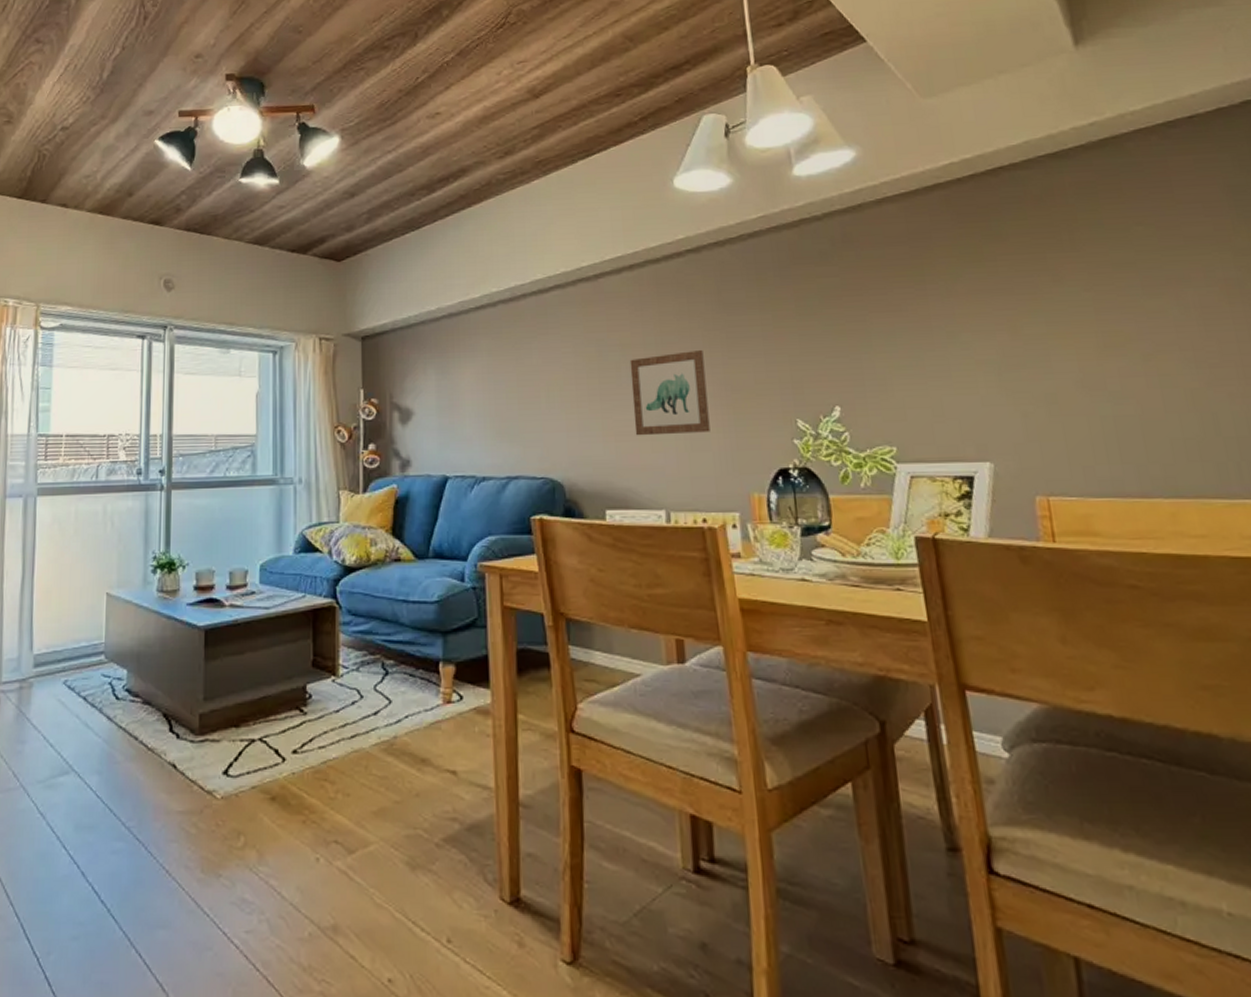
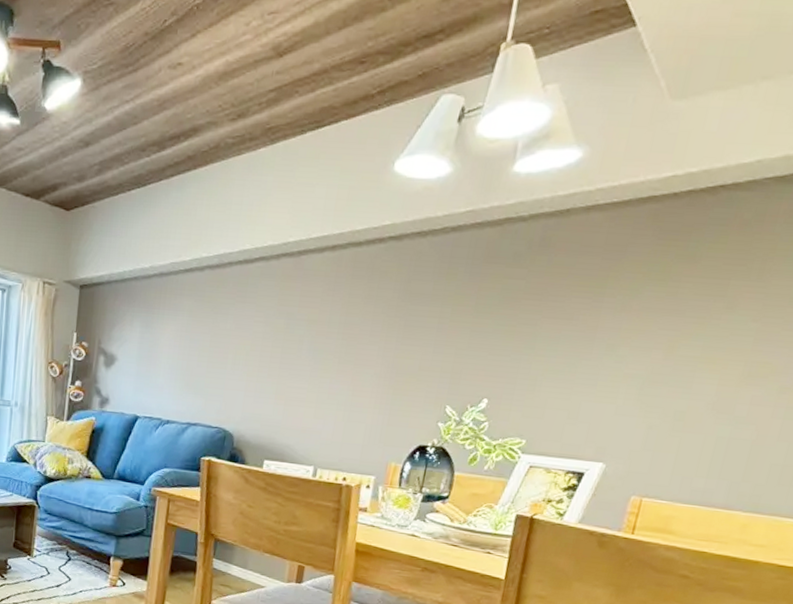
wall art: present [629,350,710,436] -> none [303,333,380,407]

